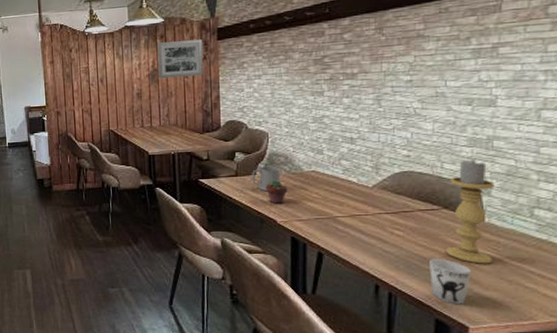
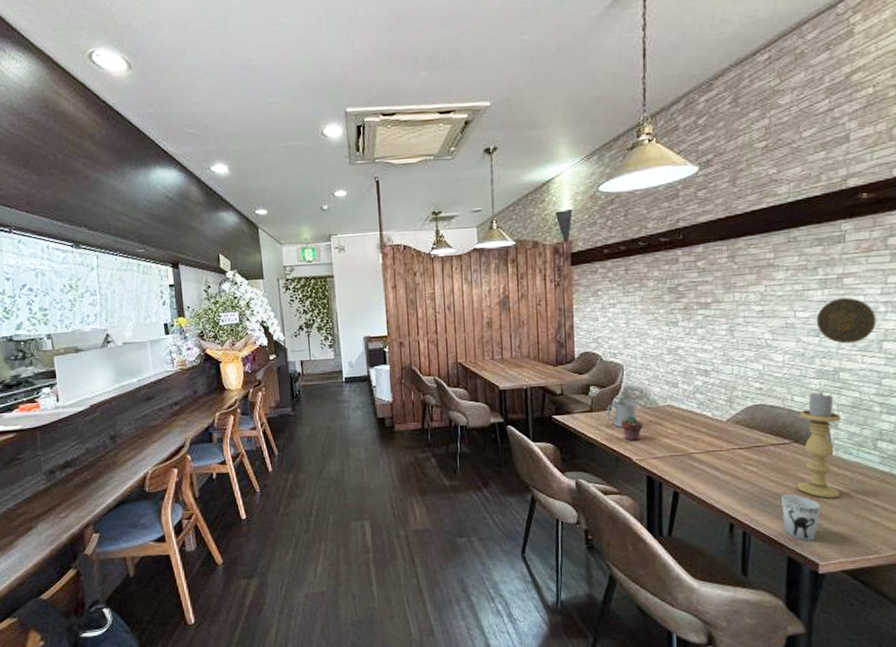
wall art: present [157,39,203,79] -> none [508,264,556,307]
decorative plate: none [469,67,535,113] -> present [816,298,876,344]

